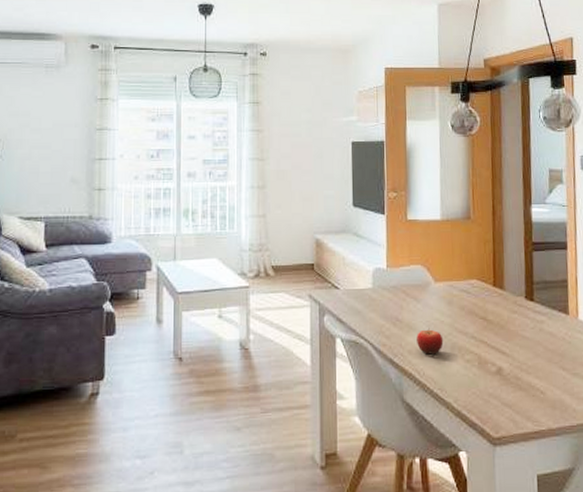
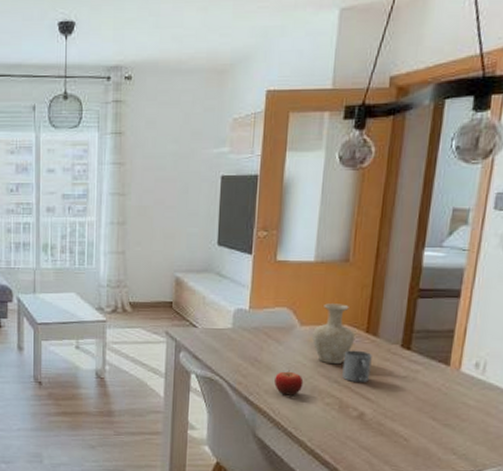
vase: none [447,259,485,320] -> present [312,303,356,365]
mug: none [476,304,503,337] -> present [342,350,372,383]

